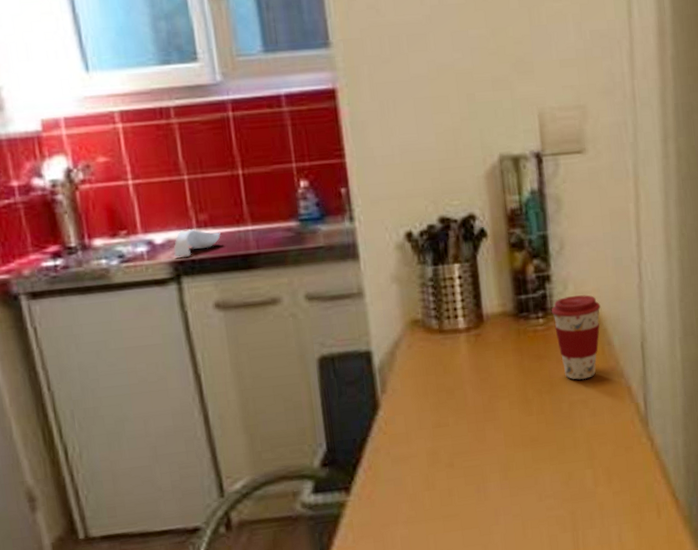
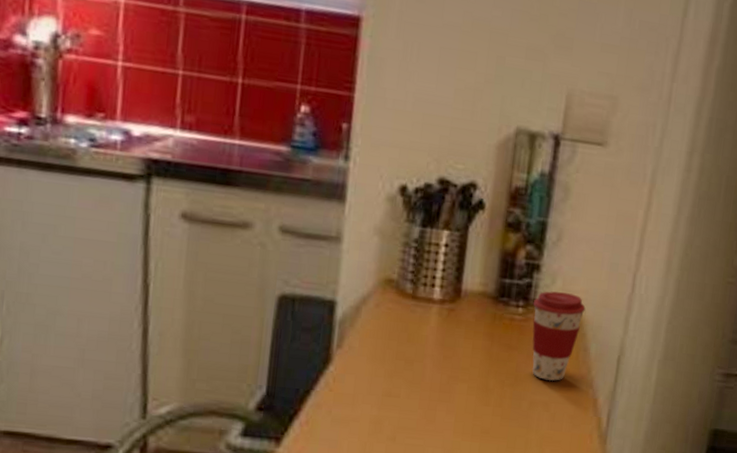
spoon rest: present [173,229,221,258] -> none [149,127,204,157]

